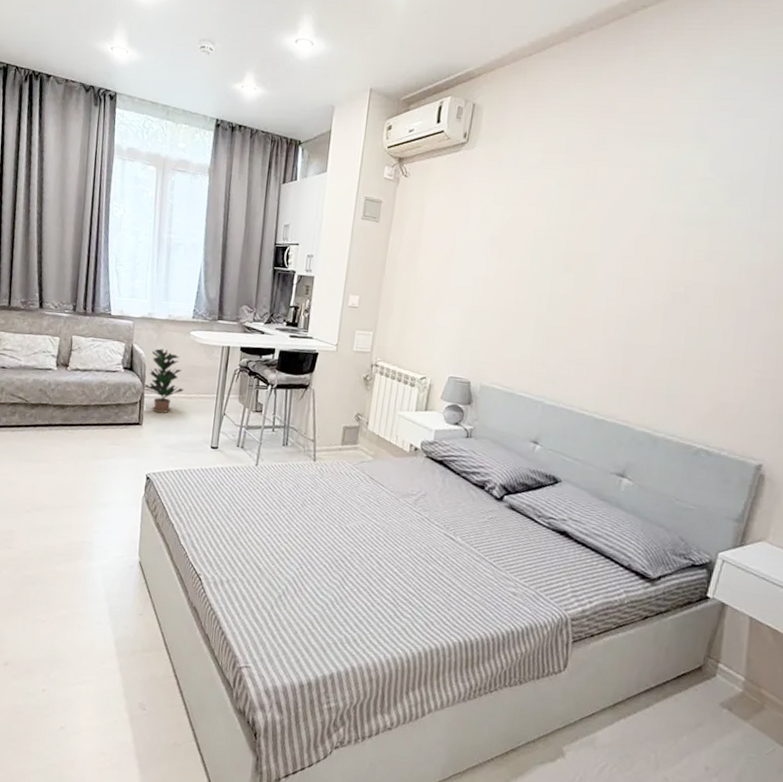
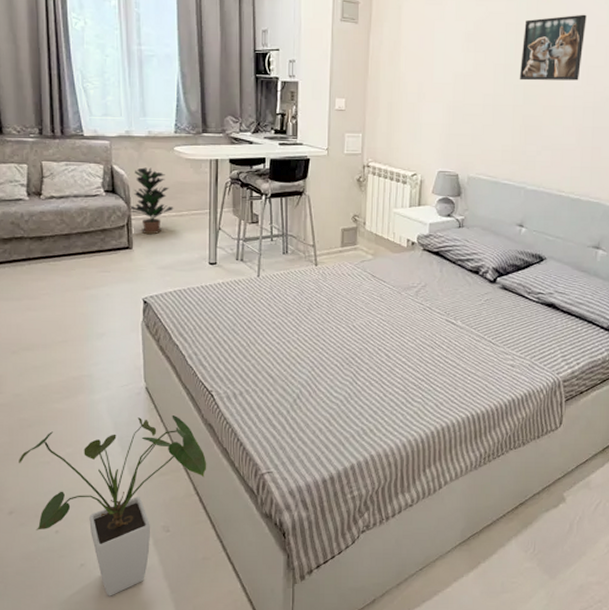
house plant: none [19,590,188,765] -> present [19,416,207,596]
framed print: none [545,222,626,293] -> present [519,14,587,81]

